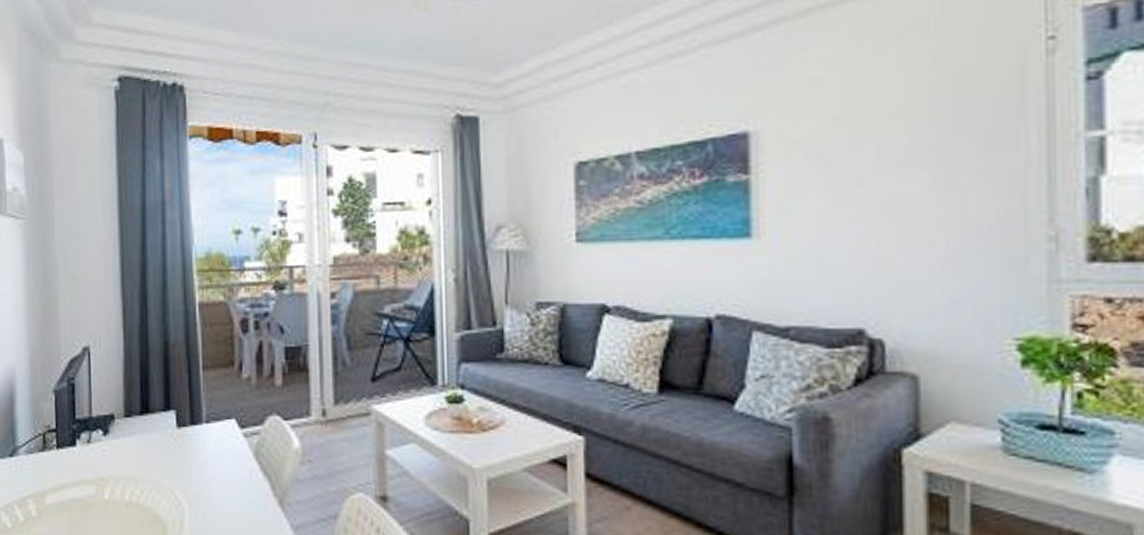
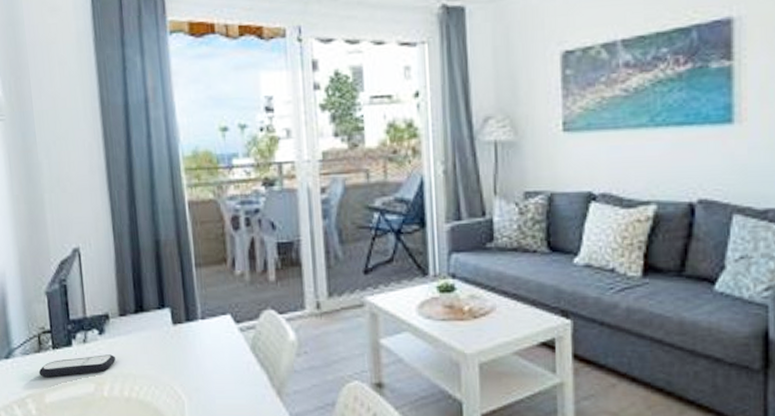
remote control: none [41,456,119,478] -> present [38,354,116,378]

